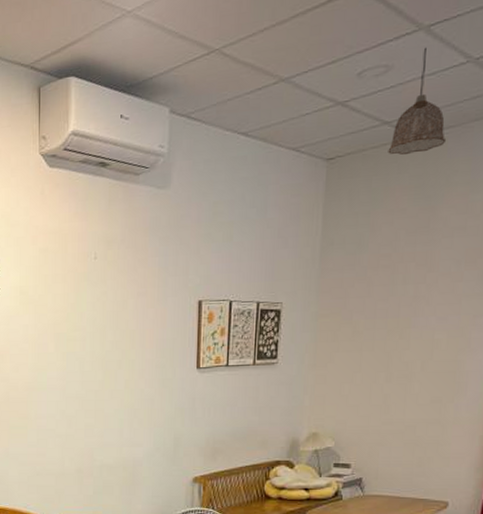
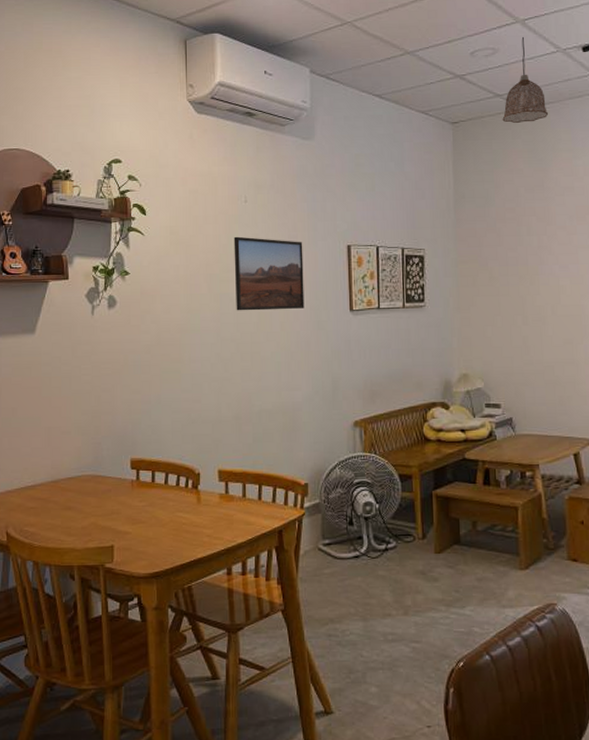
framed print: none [81,294,152,369] -> present [233,236,305,311]

